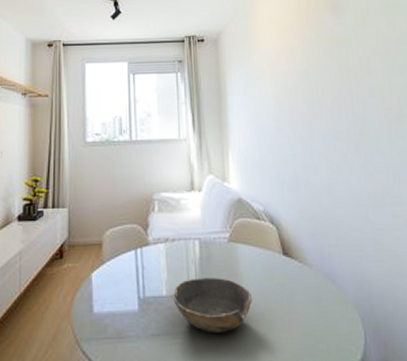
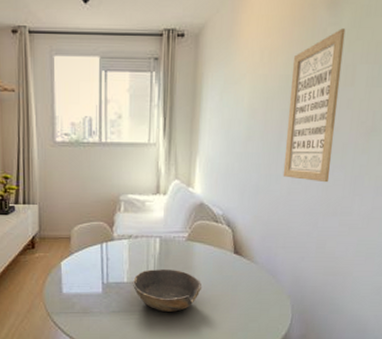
wall art: none [308,27,370,171] -> present [282,28,346,183]

